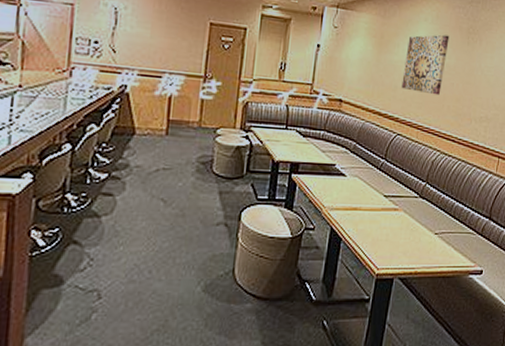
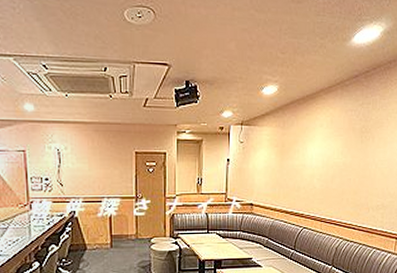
wall art: present [401,34,450,96] -> none [304,137,344,191]

